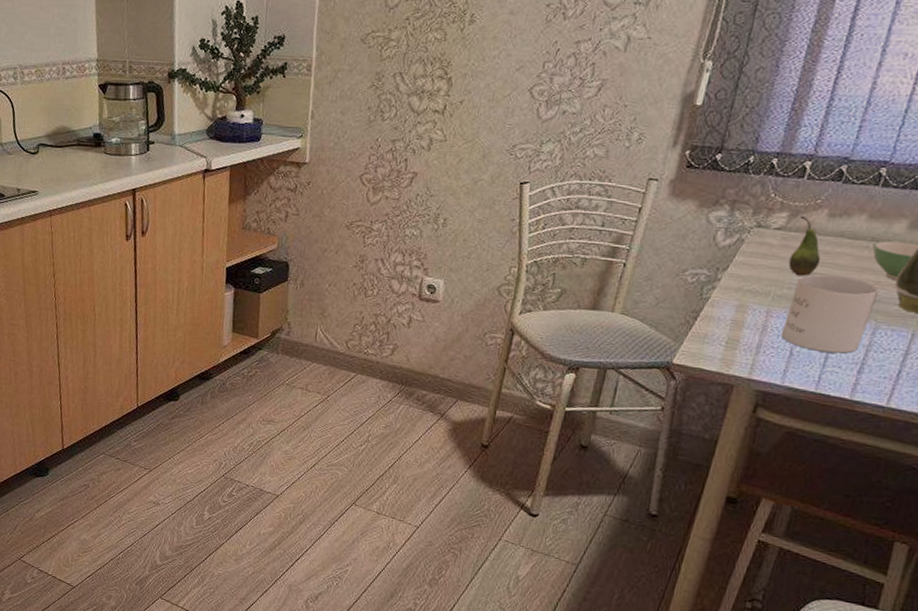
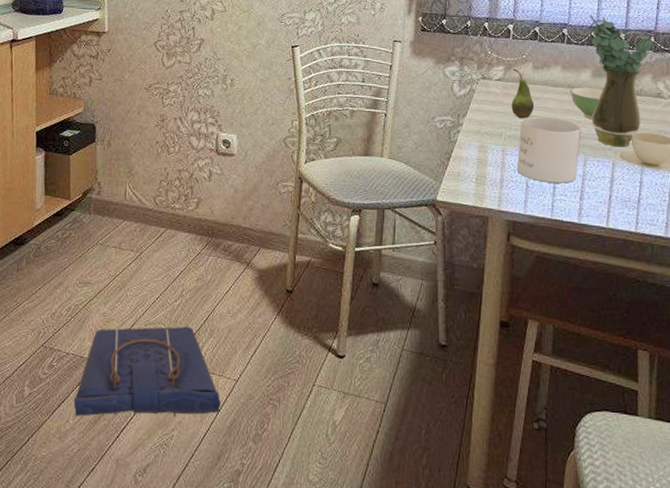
tote bag: none [251,465,399,555] -> present [73,326,221,417]

